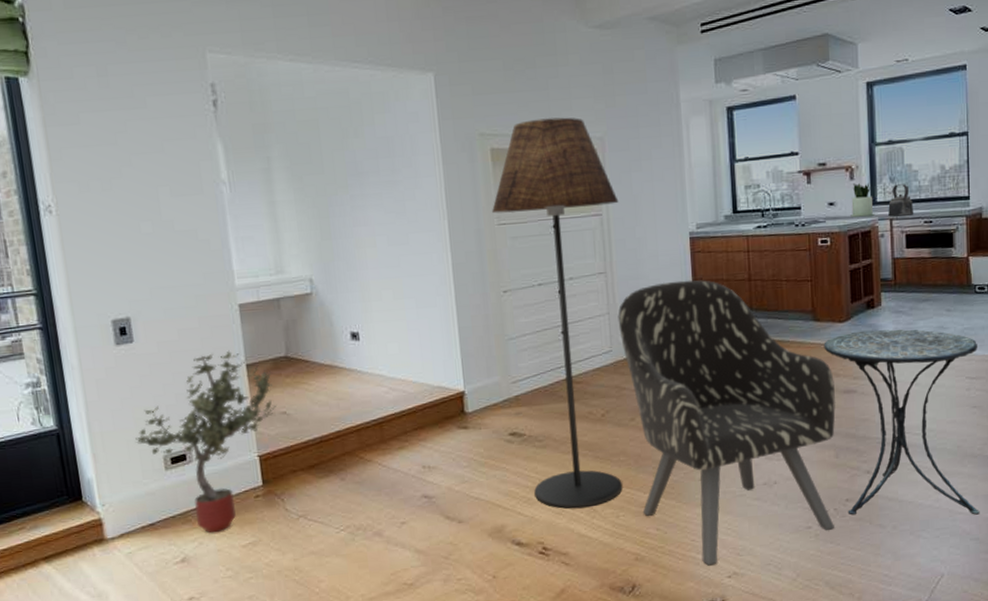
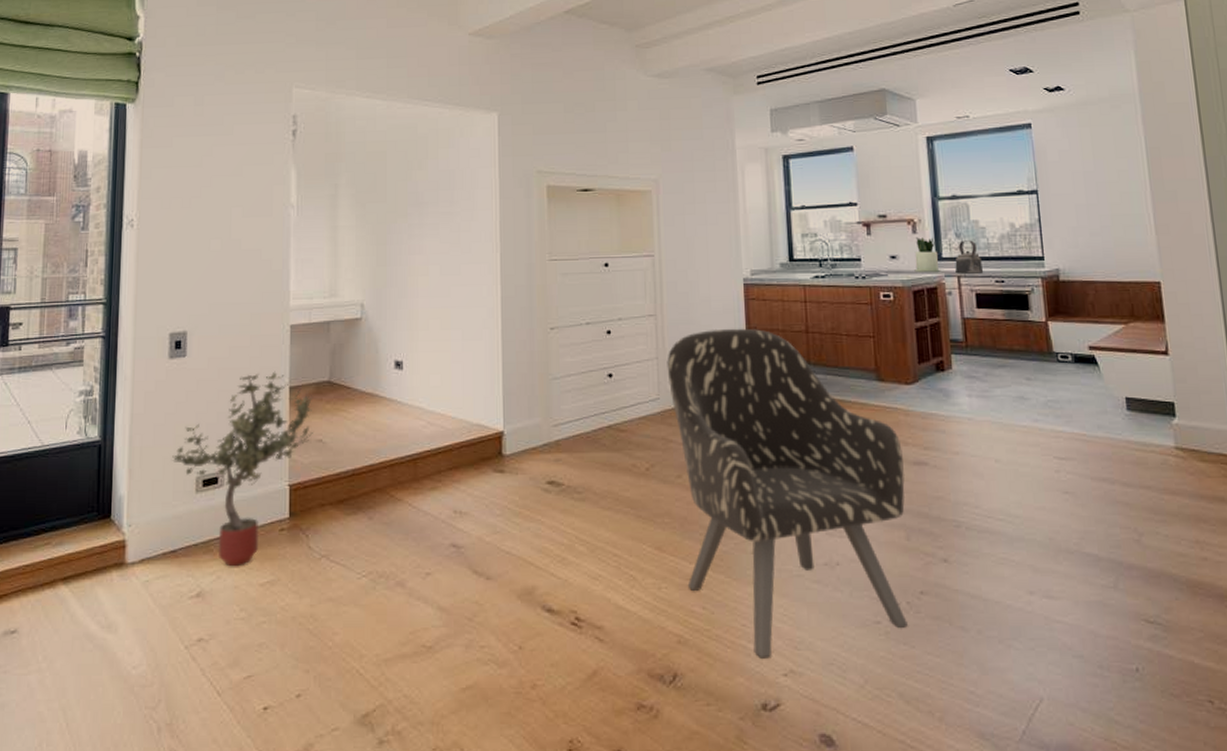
floor lamp: present [492,117,623,509] -> none [544,159,671,575]
side table: present [823,329,980,515] -> none [889,395,1082,626]

